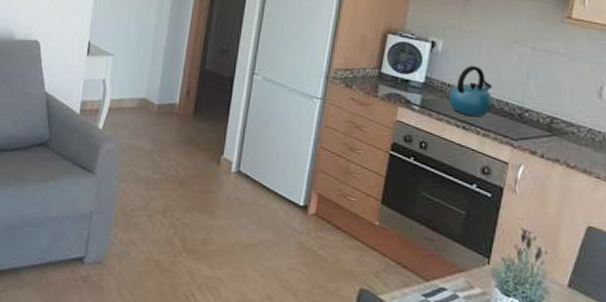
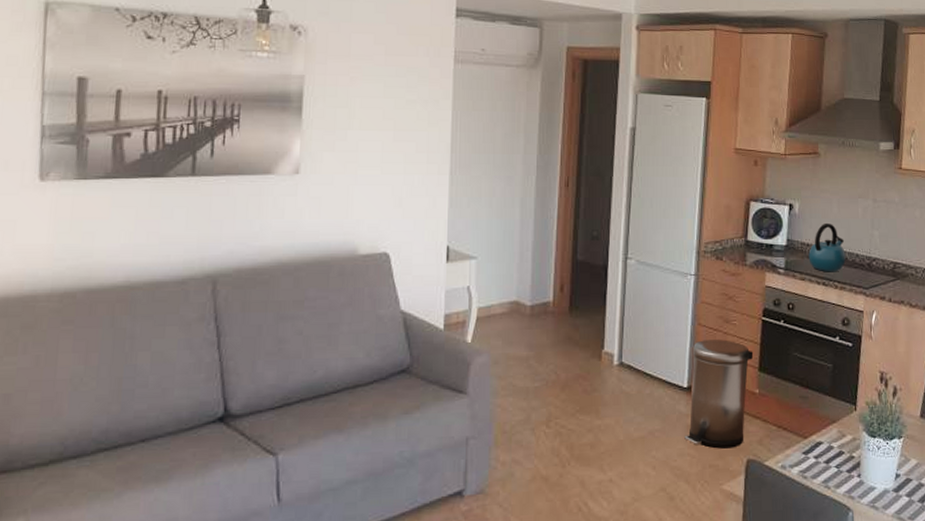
pedal bin: none [296,163,377,274] -> present [684,339,754,449]

